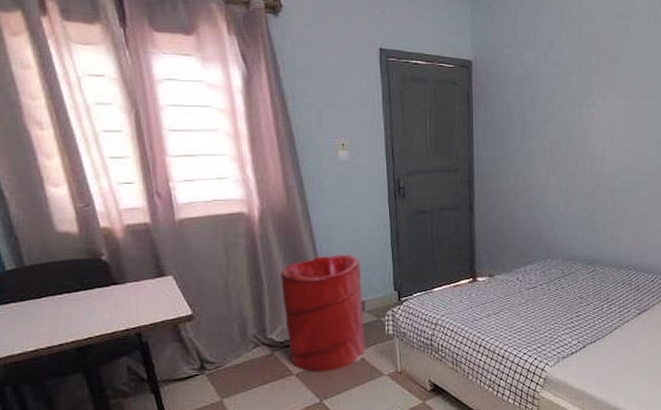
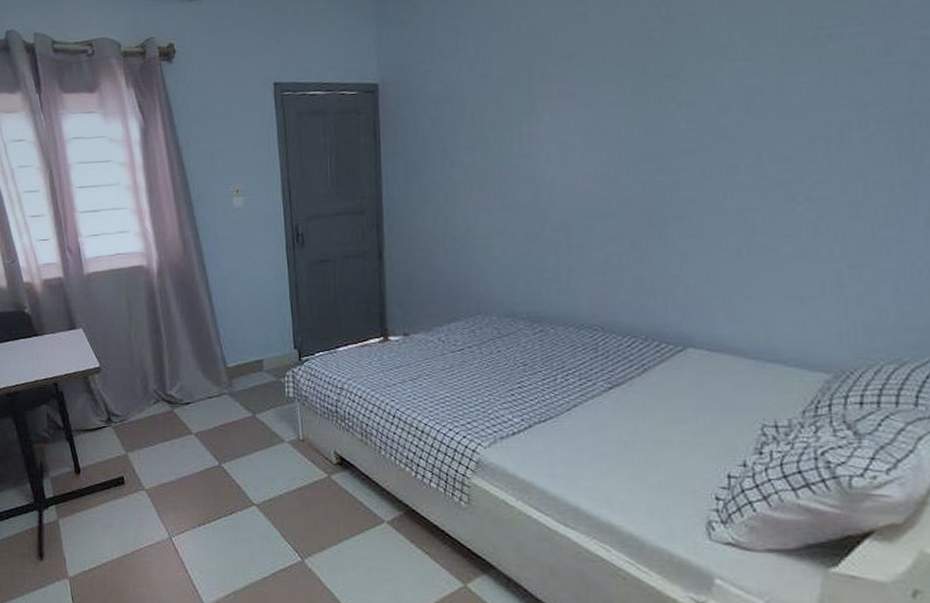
laundry hamper: present [281,254,365,373] -> none [178,308,264,434]

